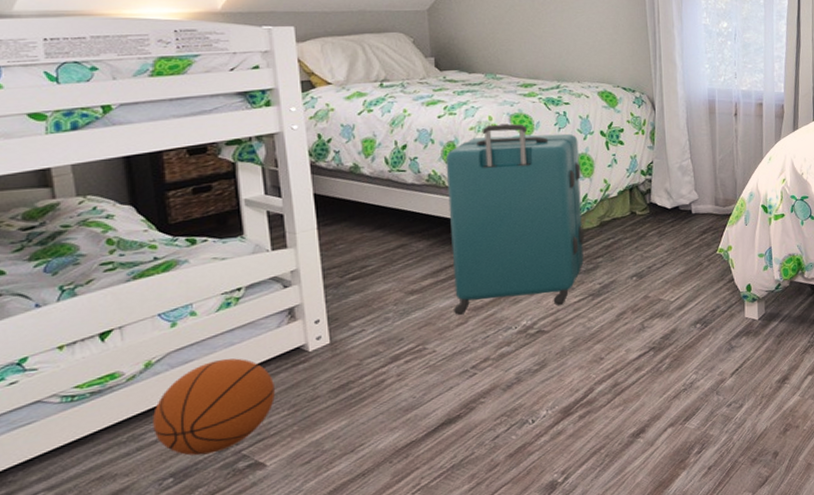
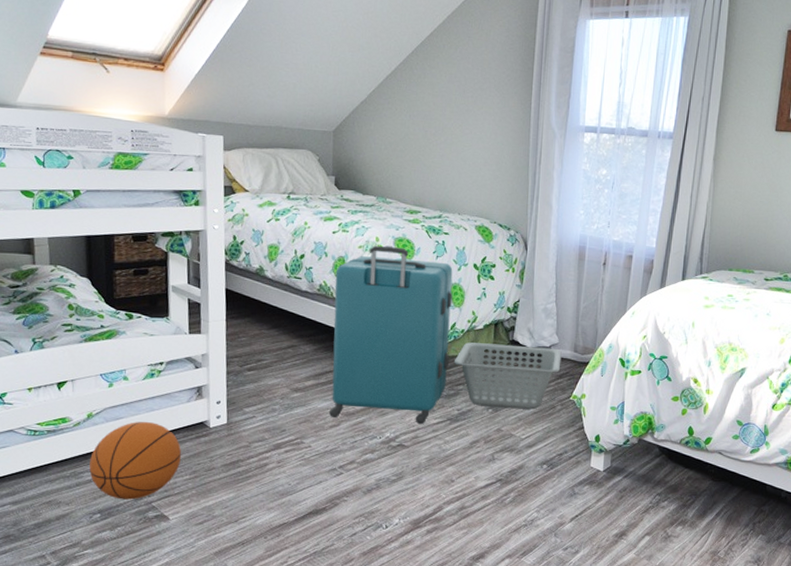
laundry basket: none [589,205,703,276] -> present [453,342,562,410]

